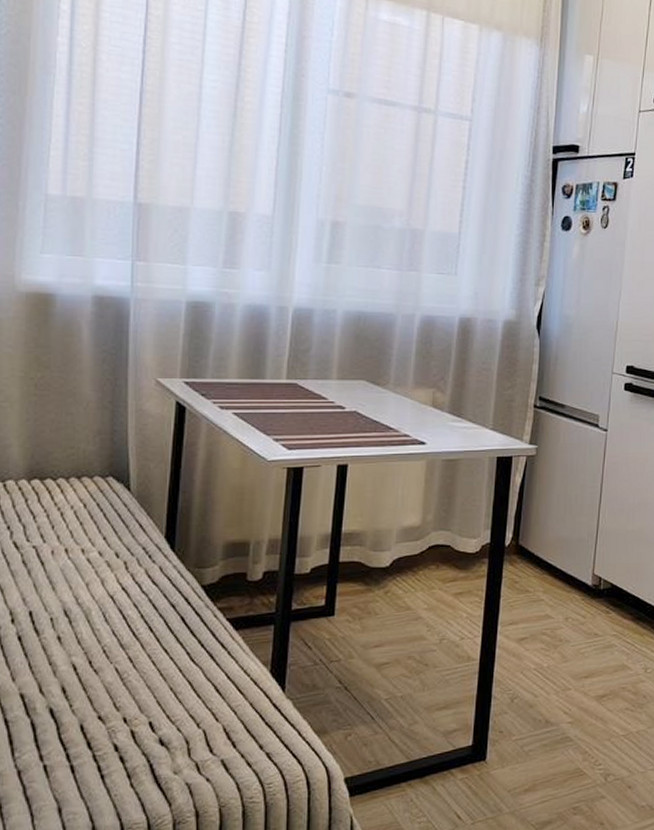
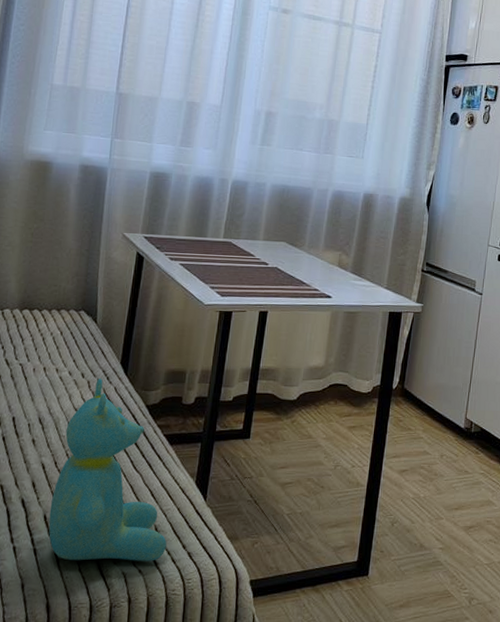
teddy bear: none [87,557,239,776] -> present [48,378,167,561]

